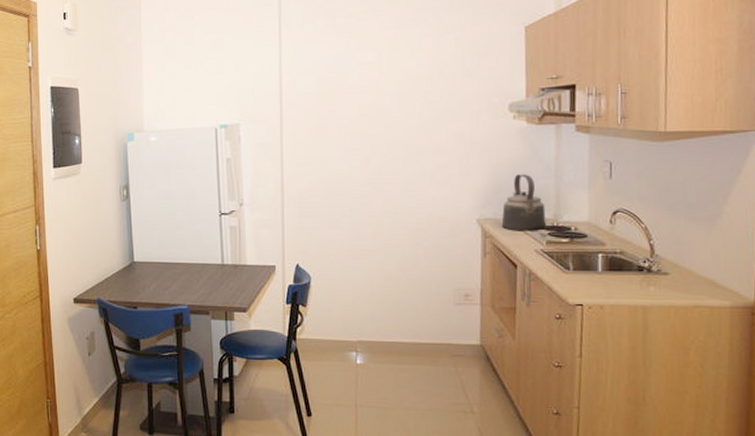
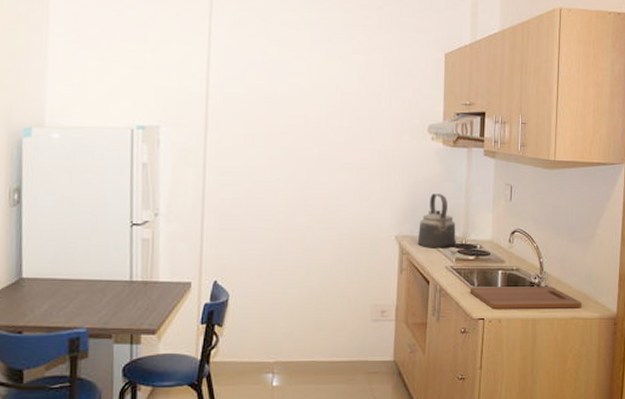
cutting board: none [564,271,706,295] -> present [469,287,581,309]

